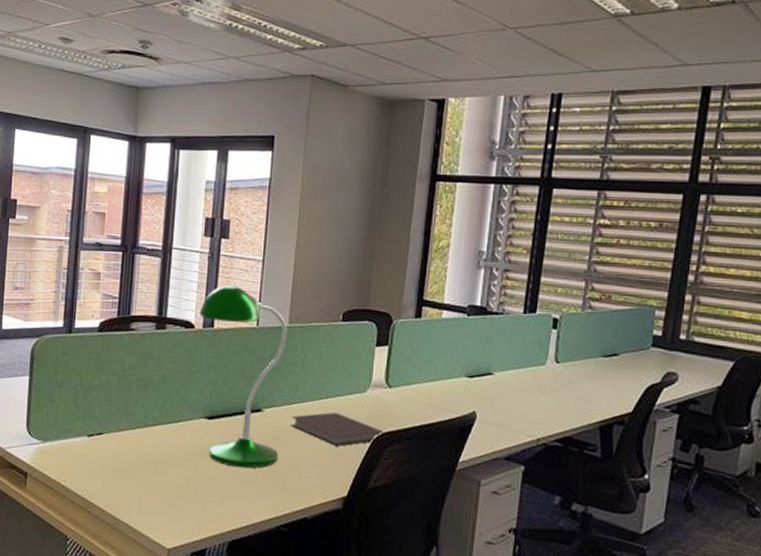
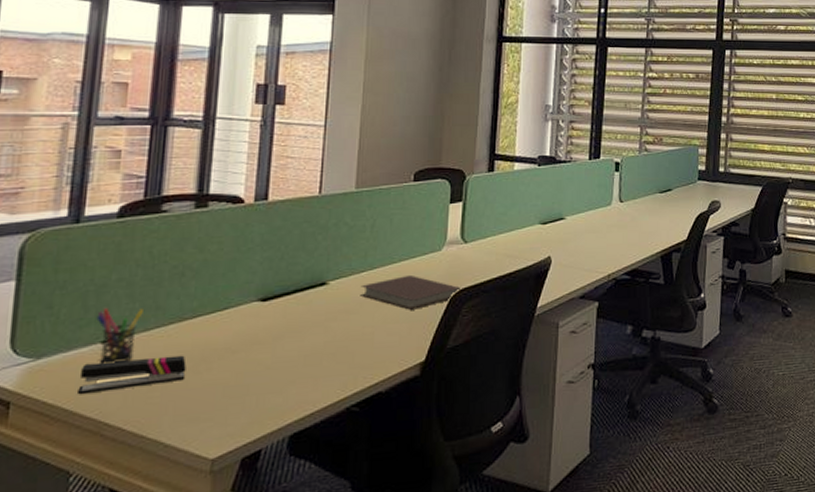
stapler: none [72,451,149,478] -> present [78,355,187,395]
pen holder: none [84,408,119,455] -> present [96,308,145,364]
desk lamp: present [197,285,288,469] -> none [247,154,354,351]

